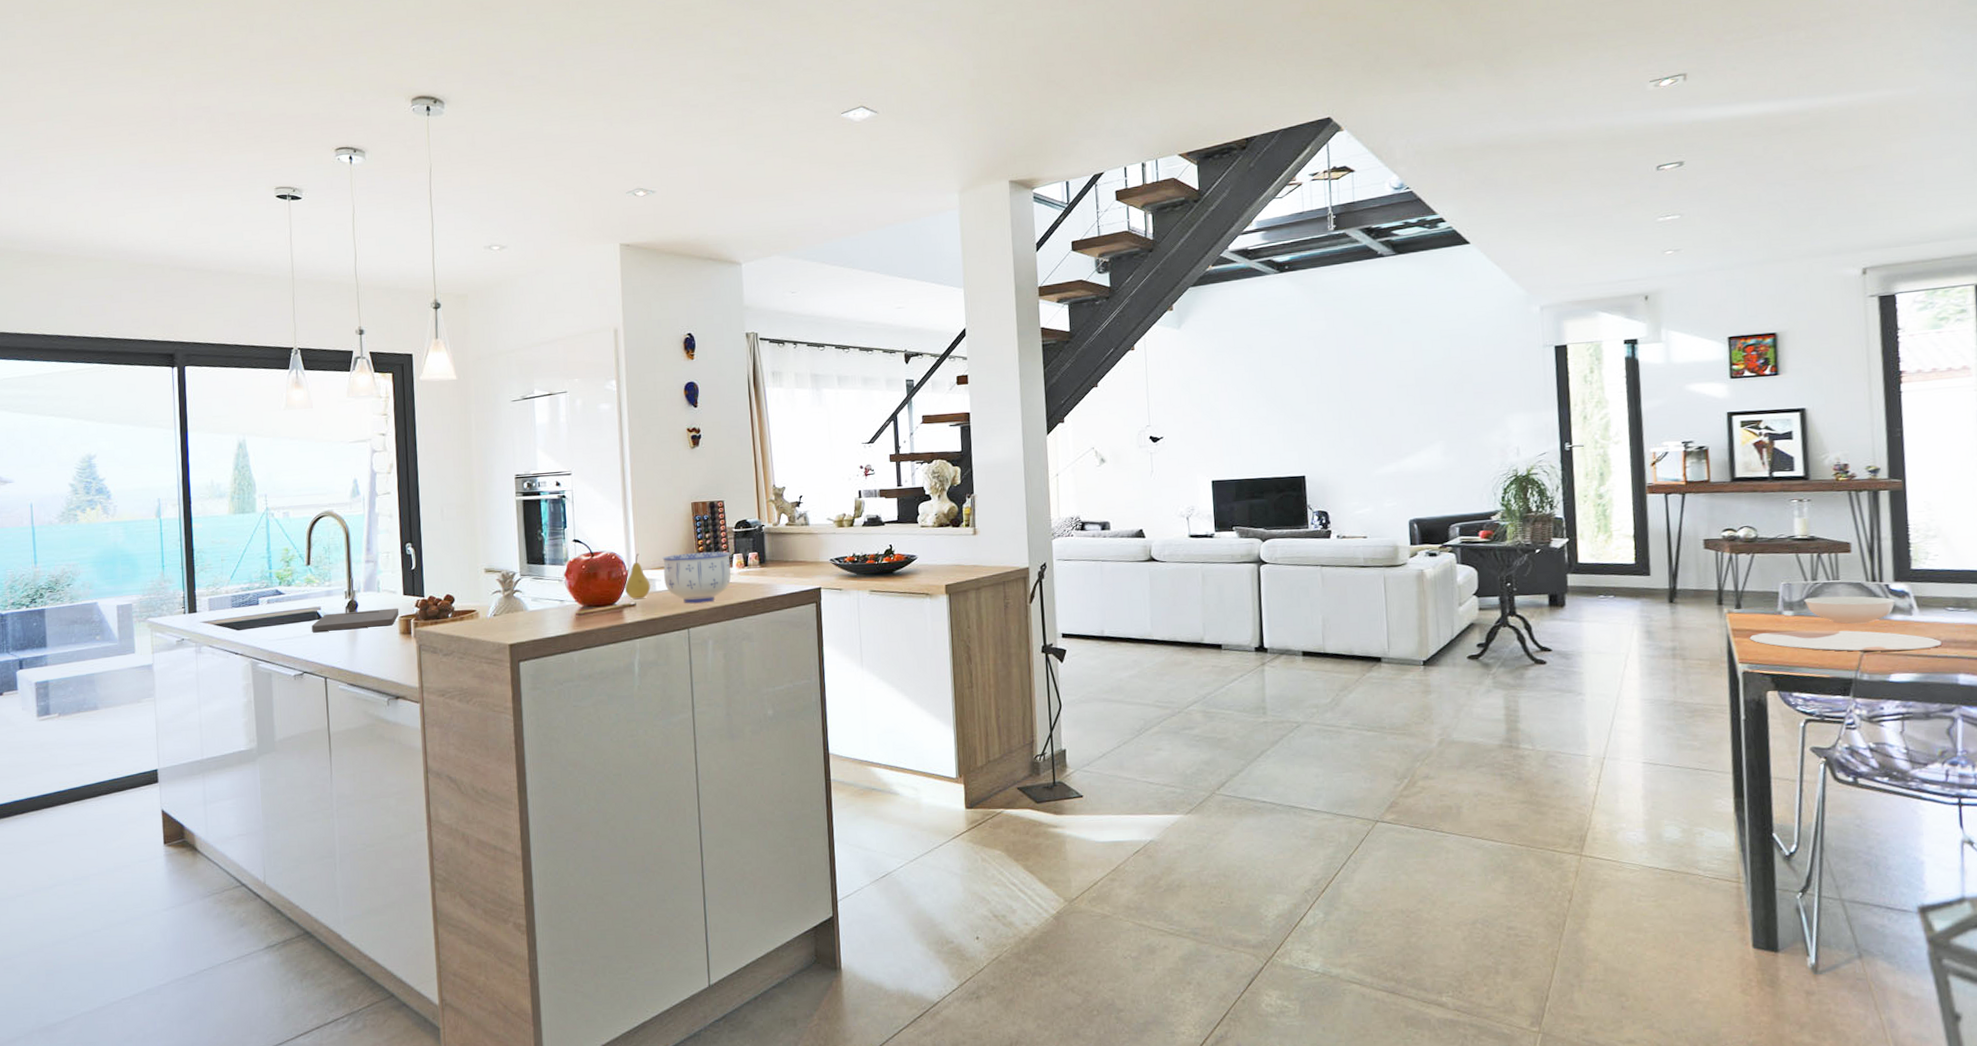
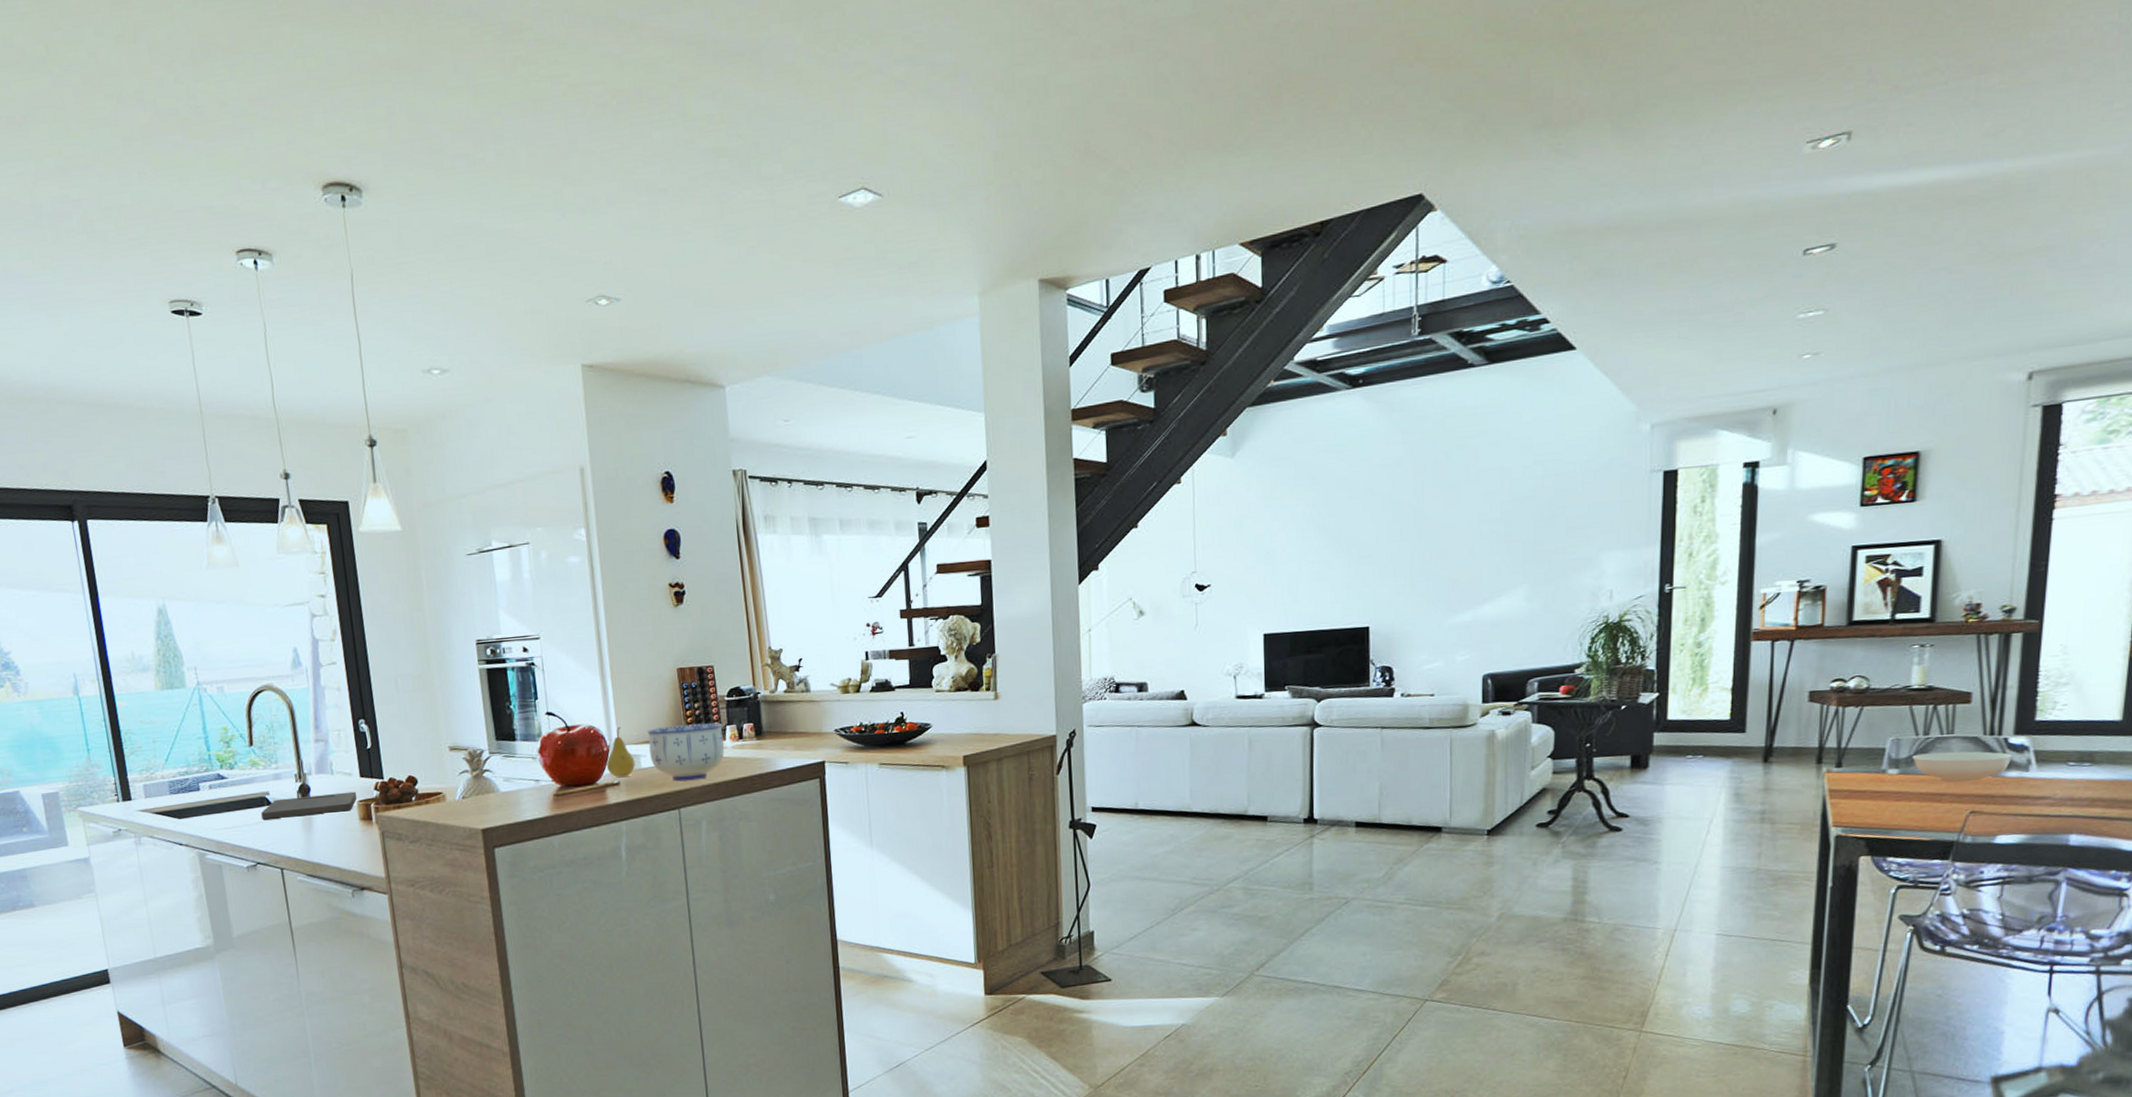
placemat: present [1749,630,1942,652] -> none [1847,789,2057,812]

